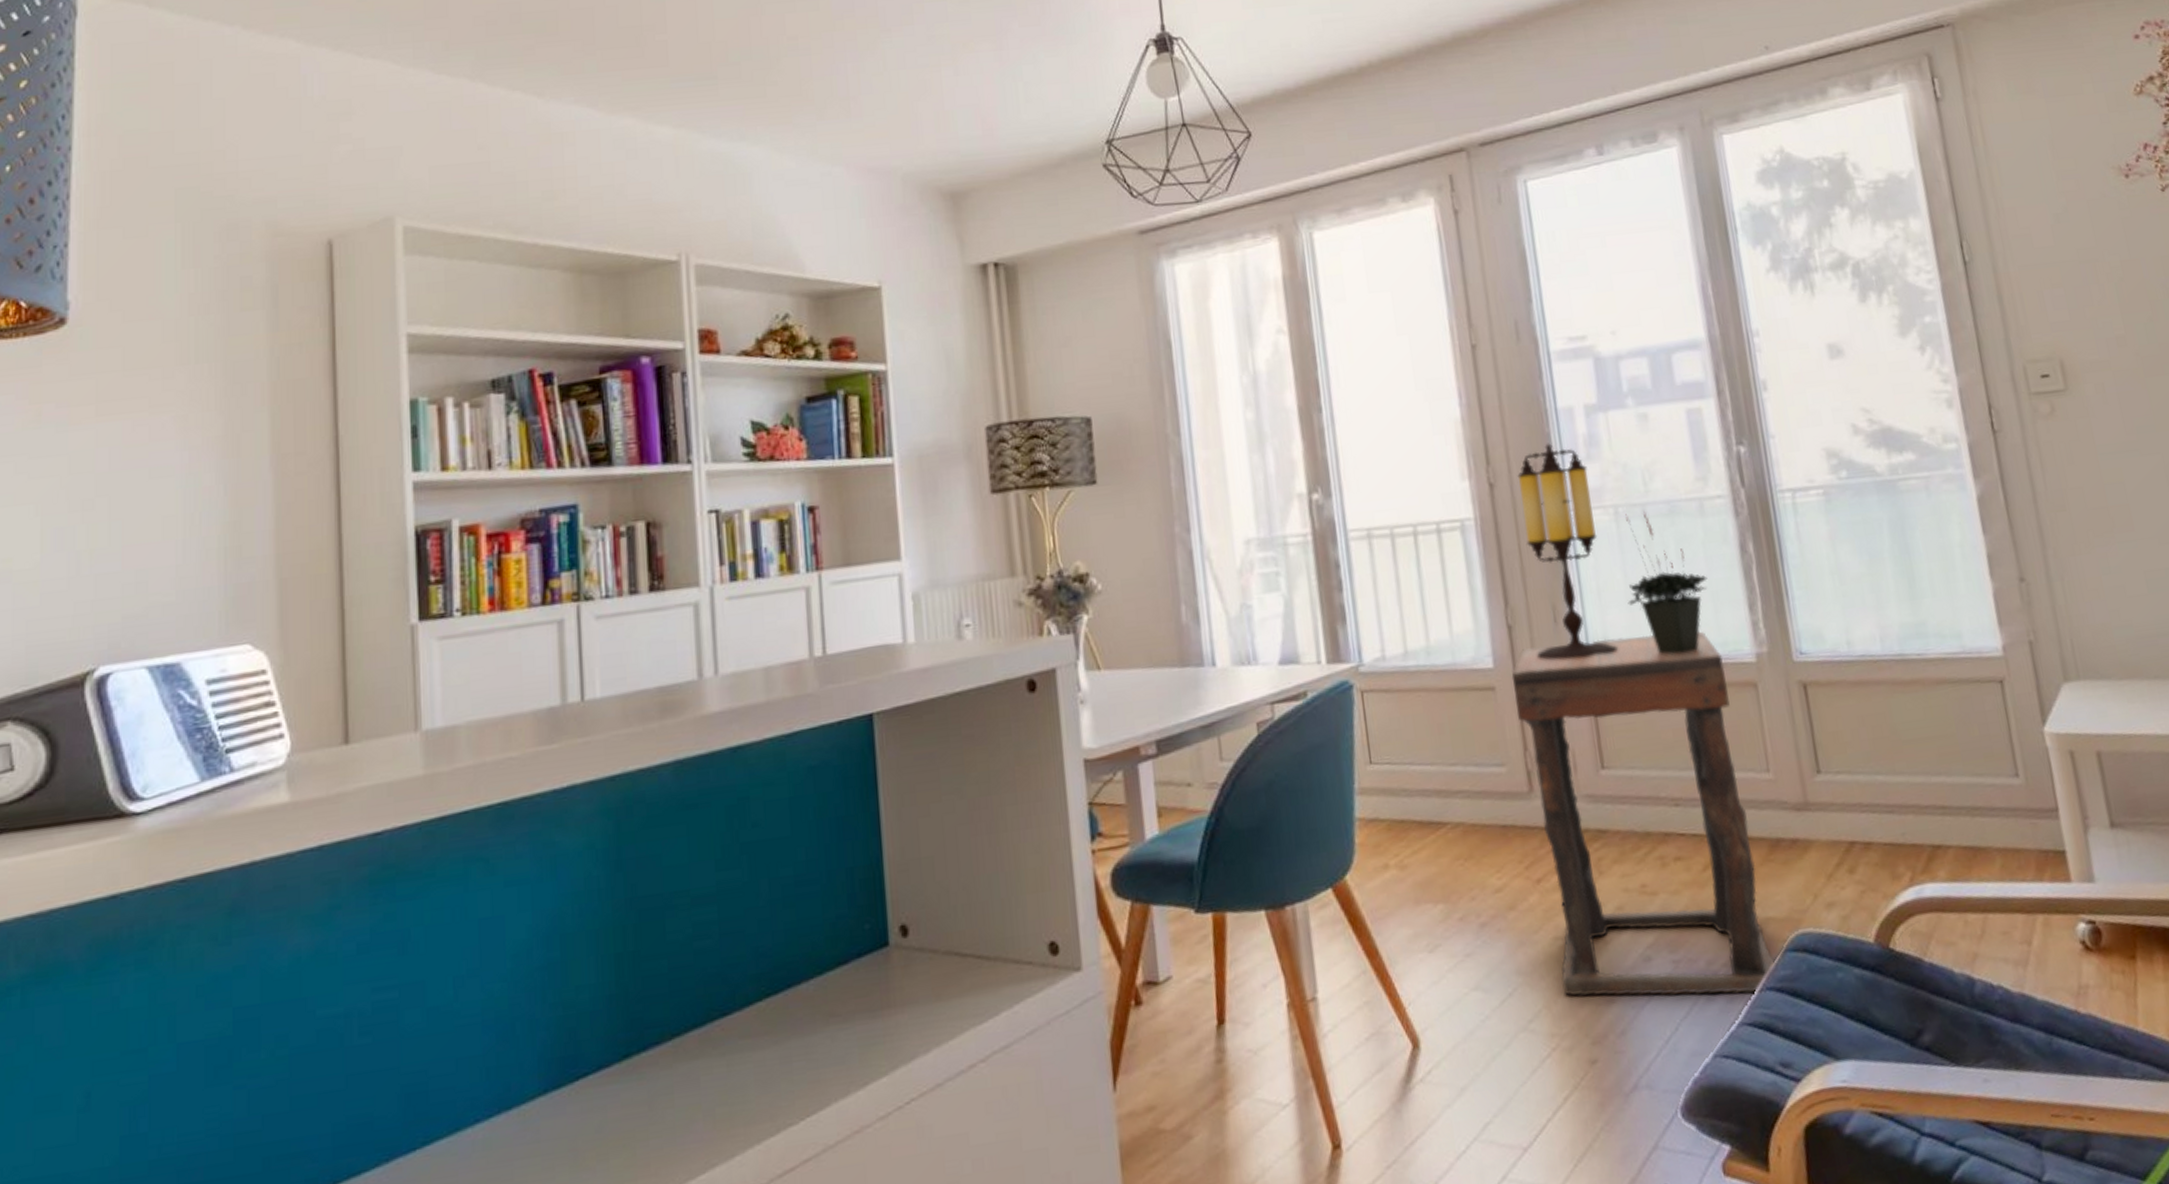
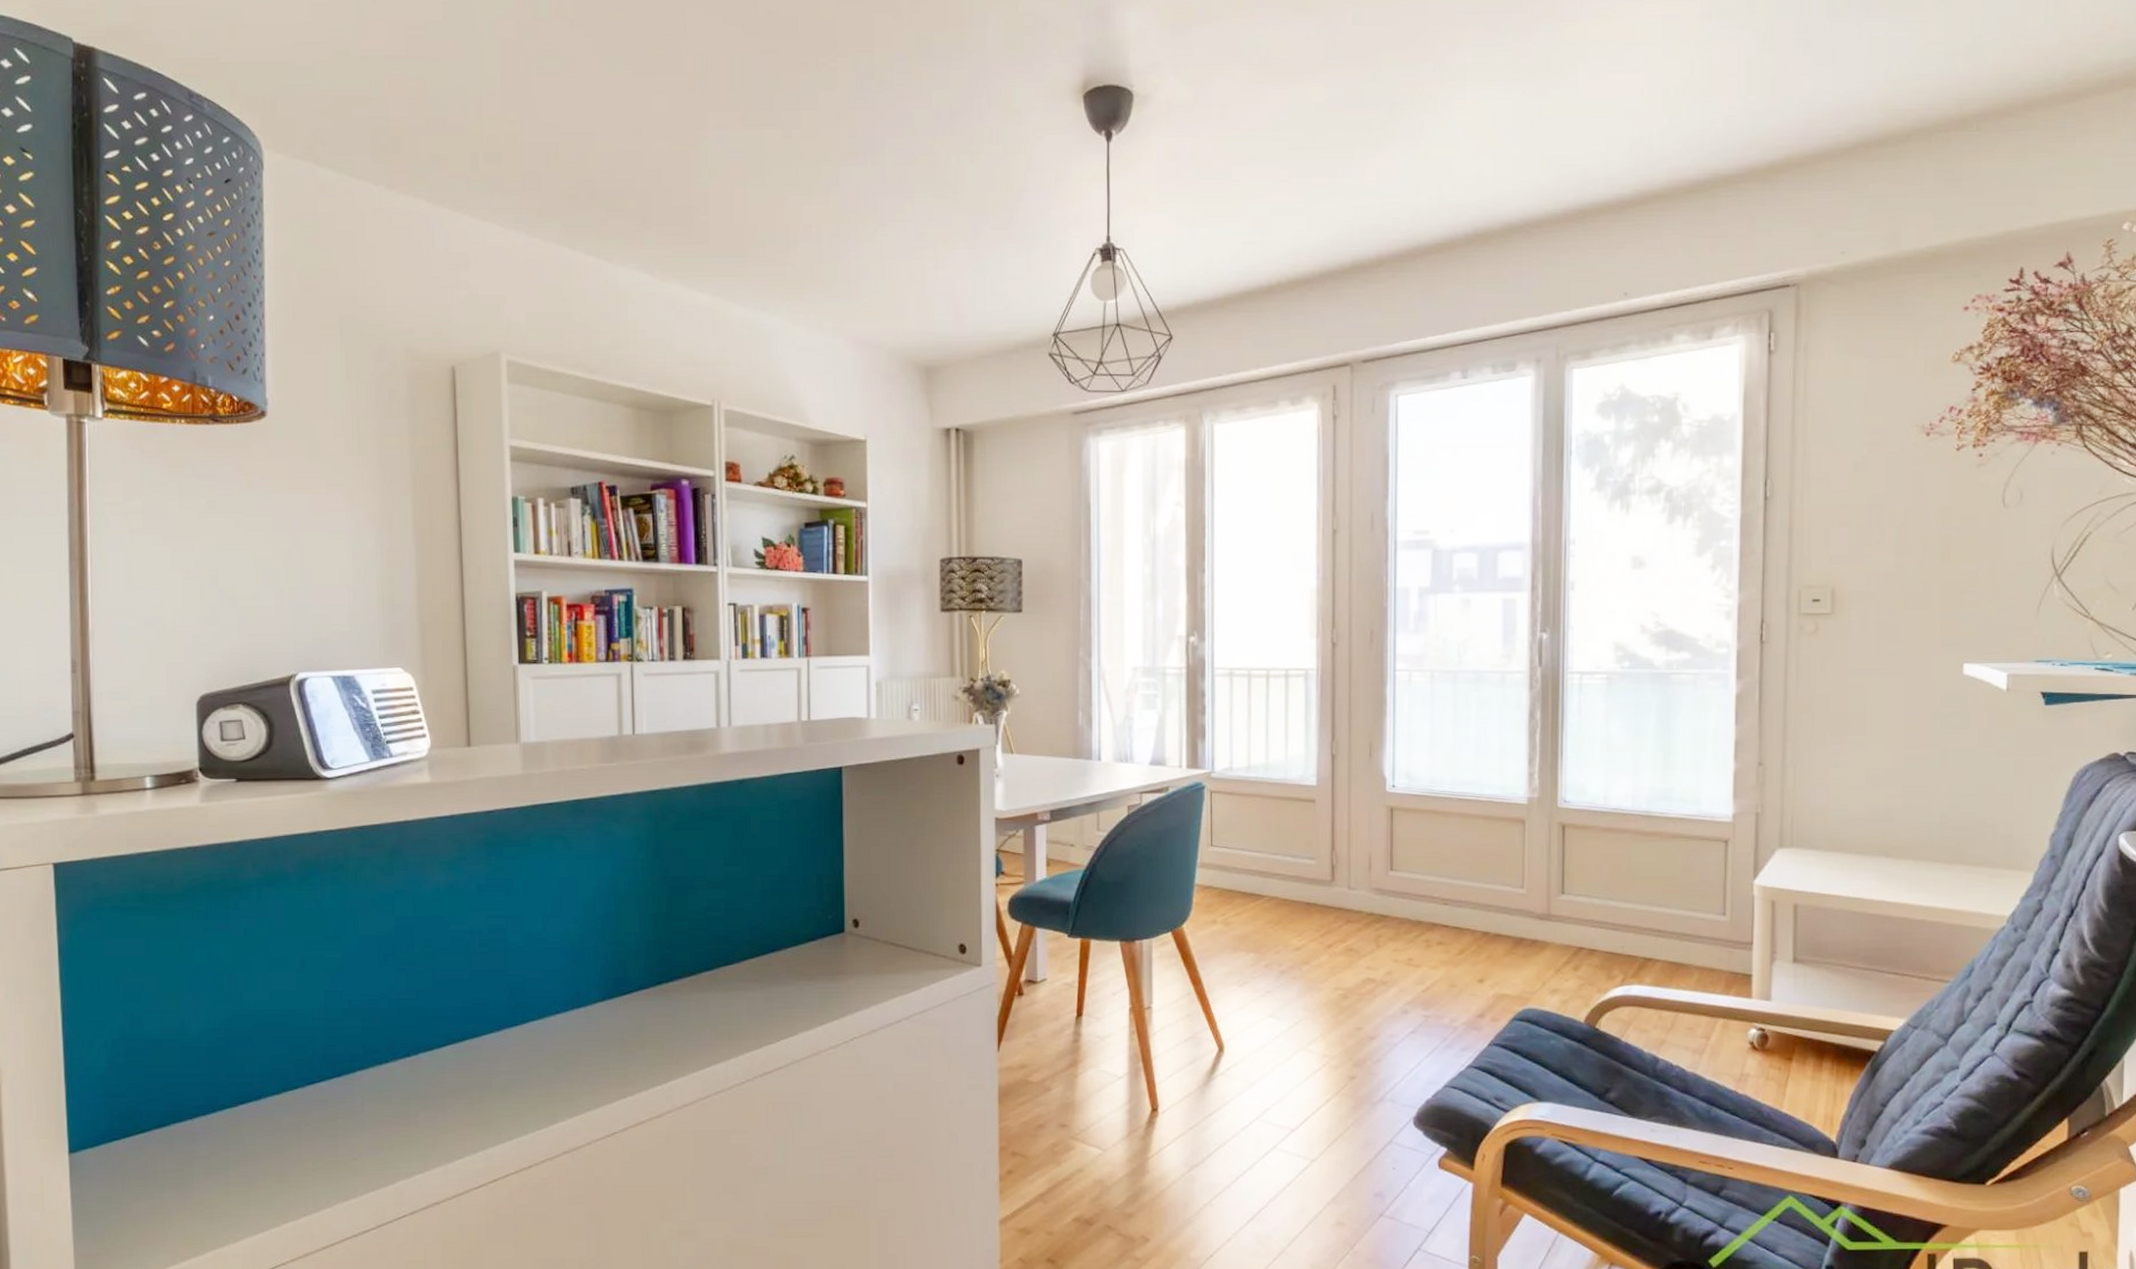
side table: present [1511,631,1775,996] -> none [1329,773,1503,1046]
table lamp: present [1517,443,1618,660] -> none [1352,615,1417,786]
potted plant: present [1625,510,1708,655] -> none [1430,677,1499,792]

